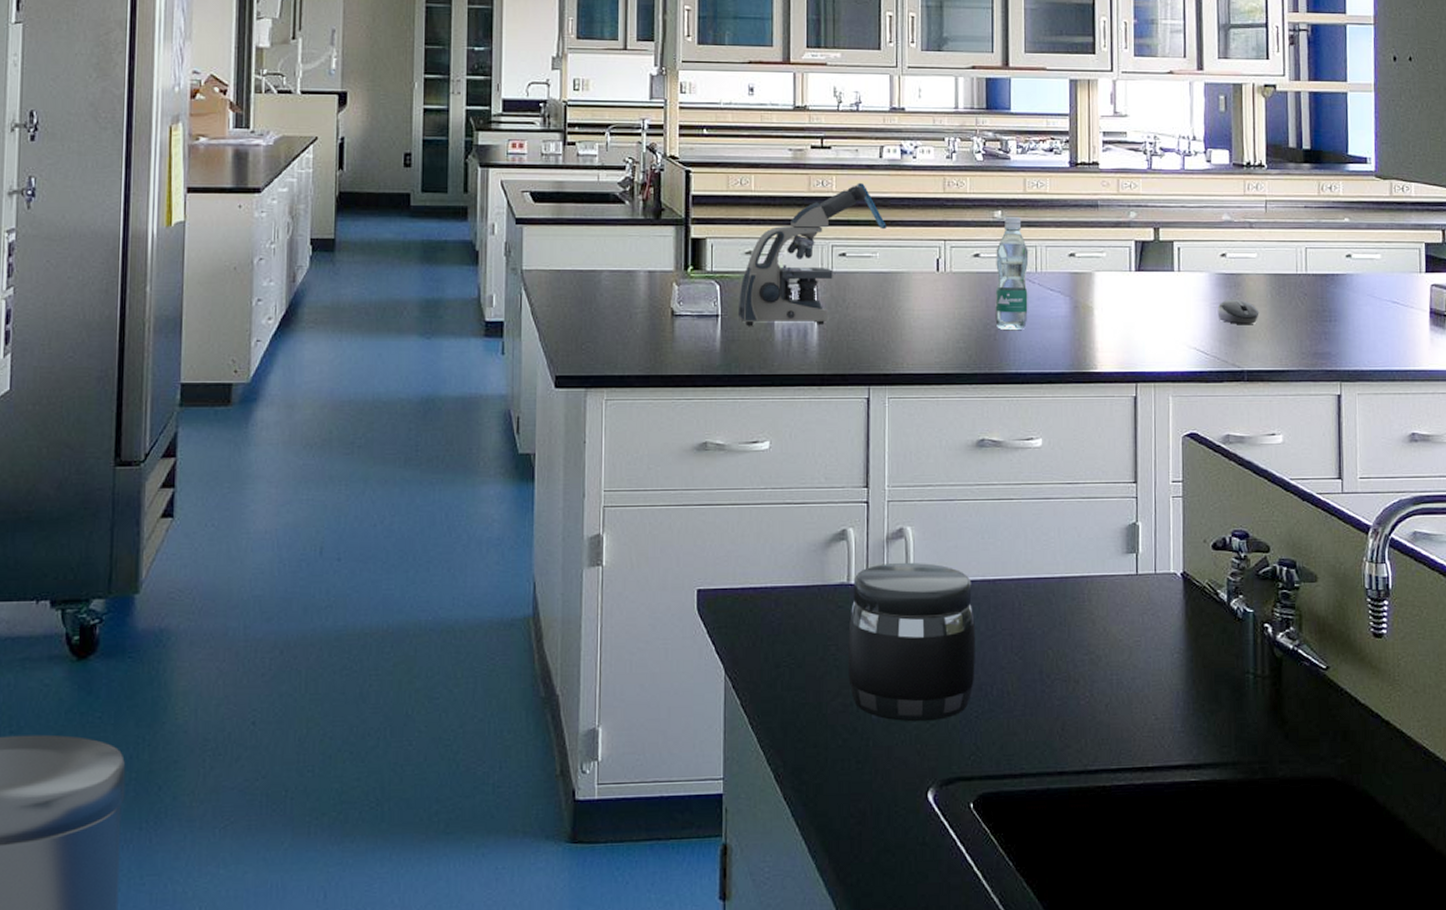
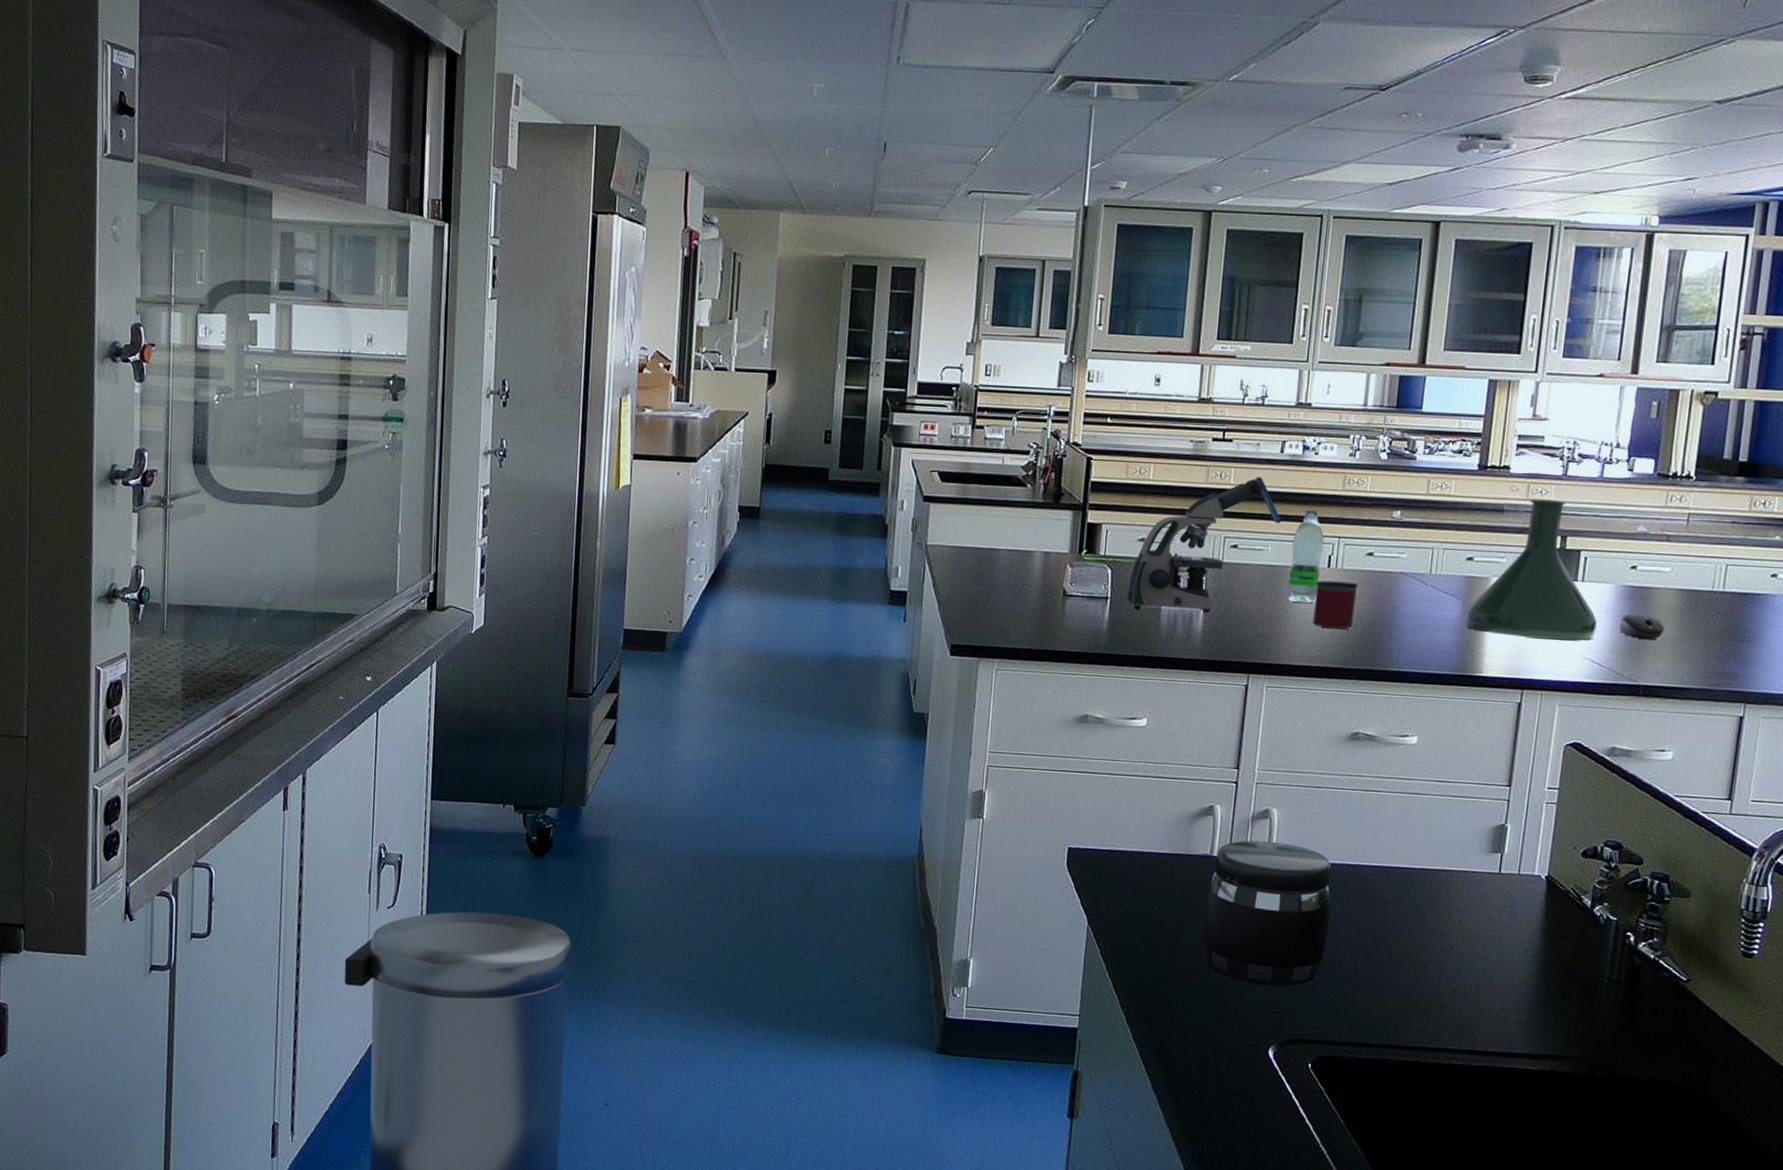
bottle: none [899,214,931,309] -> present [1287,509,1325,604]
beverage cup: none [926,285,968,332] -> present [1312,580,1359,629]
bottle: present [995,216,1029,330] -> none [1382,516,1425,630]
flask: none [1074,193,1197,331] -> present [1465,499,1597,641]

